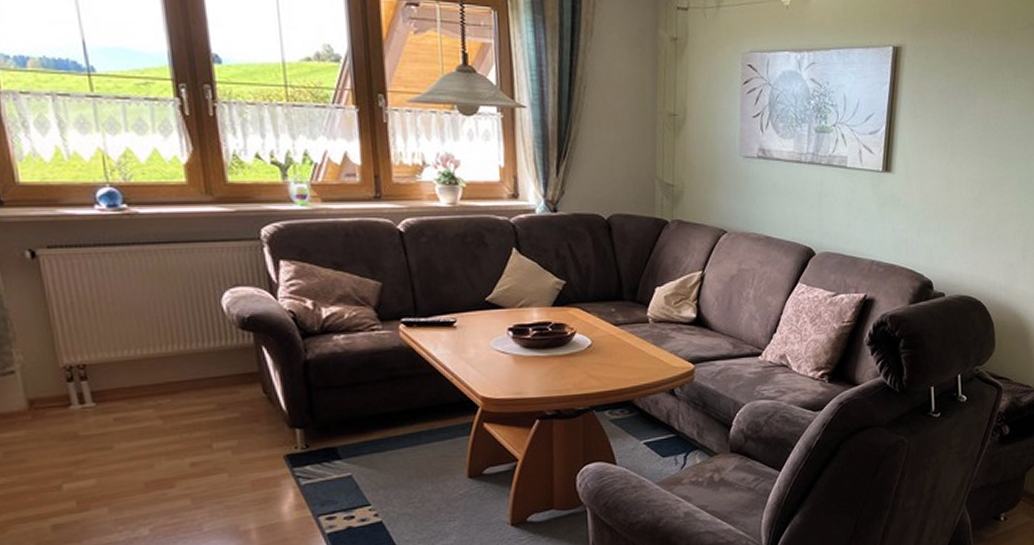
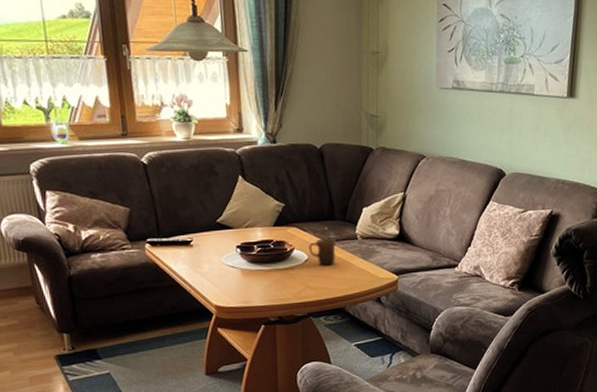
mug: none [593,321,625,353] -> present [309,238,337,266]

